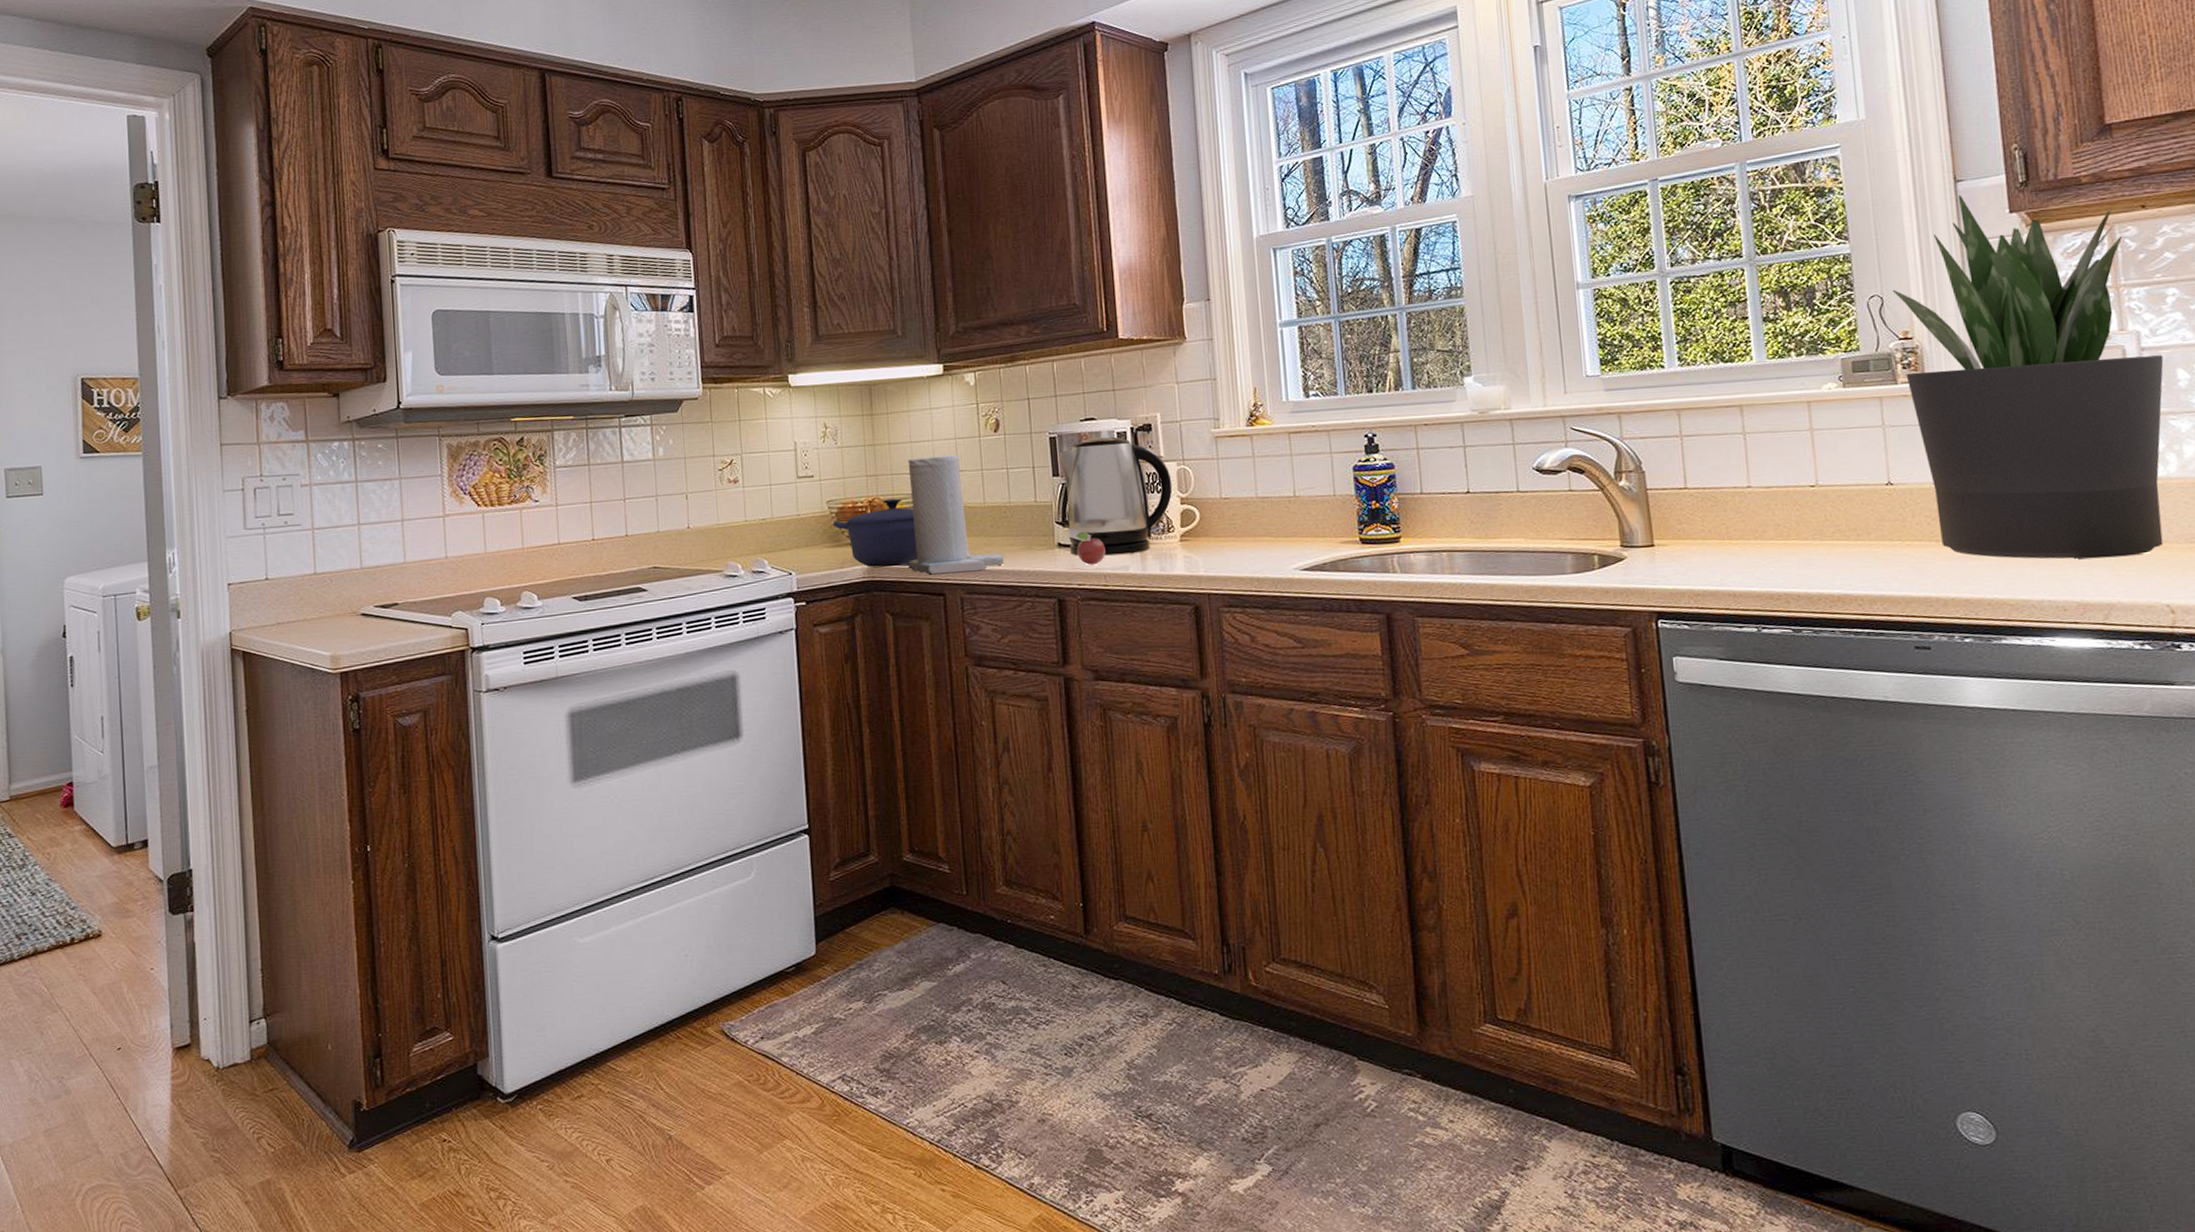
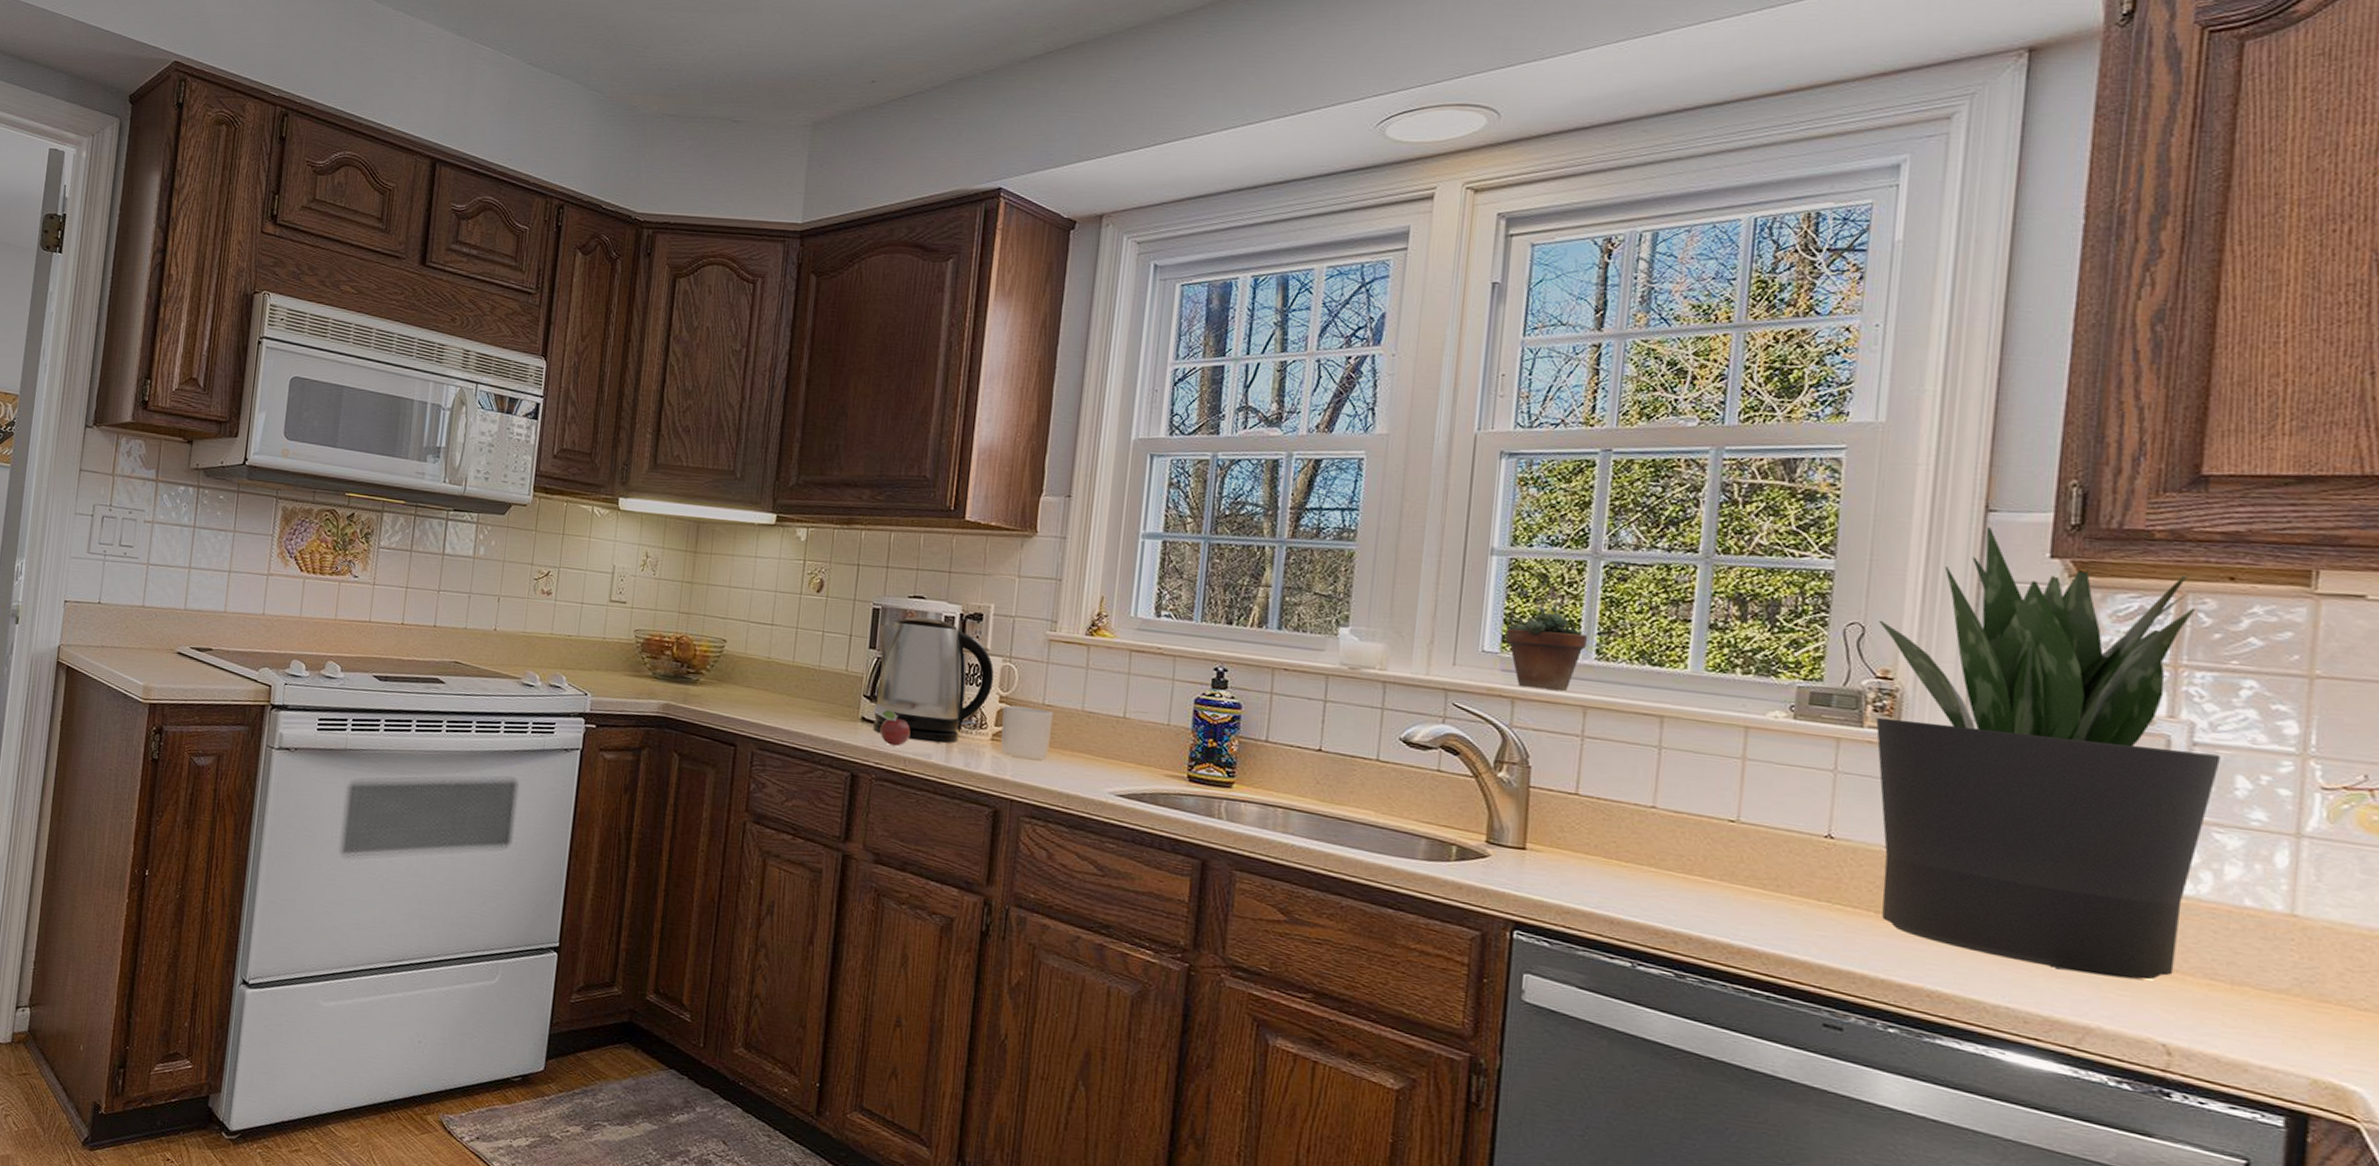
cooking pot: present [832,498,918,568] -> none [636,638,721,710]
paper towel: present [908,455,1004,575] -> none [704,603,803,730]
mug: none [1185,503,1234,553] -> present [1000,705,1054,760]
succulent plant: none [1602,306,1670,402] -> present [1506,585,1588,692]

